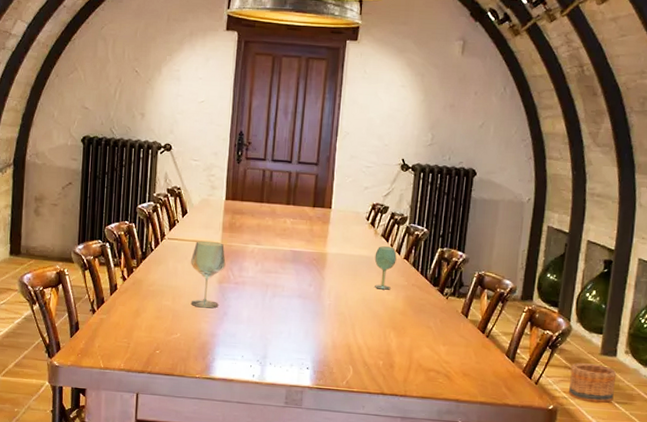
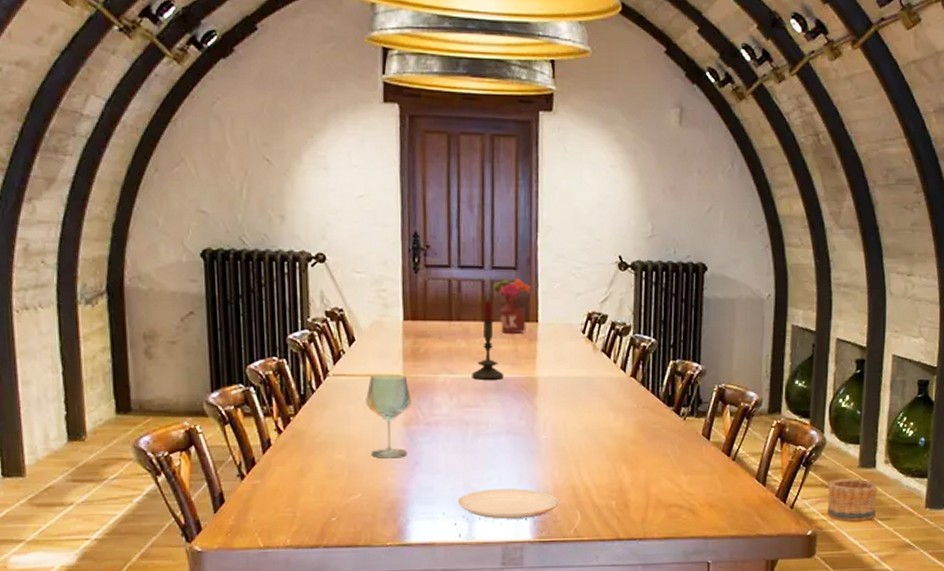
plate: none [254,340,336,368] -> present [457,488,559,519]
candle: none [274,187,301,253] -> present [472,299,504,380]
flower arrangement: none [297,172,328,217] -> present [493,278,531,333]
wine glass: present [374,246,397,290] -> none [595,363,622,416]

